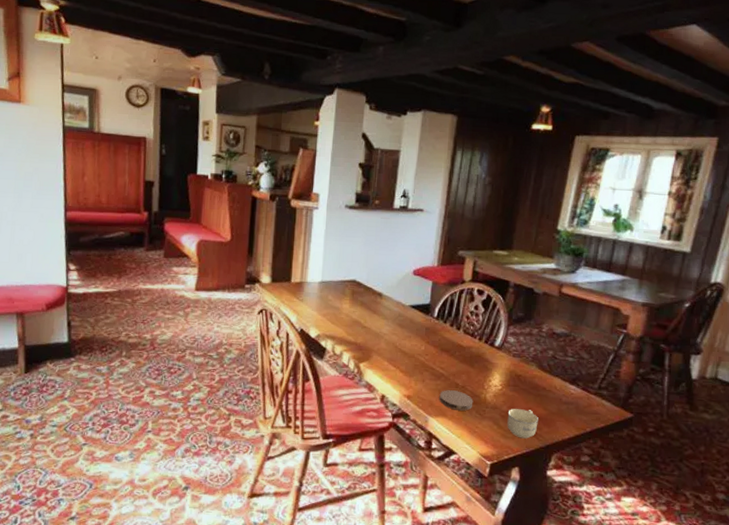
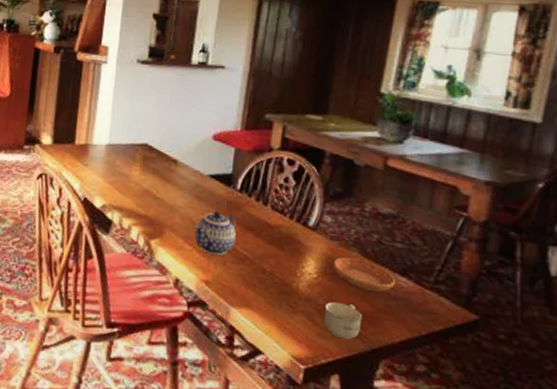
teapot: none [397,336,434,374] -> present [194,211,237,255]
coaster: present [439,390,474,411] -> none [243,276,284,302]
saucer: none [515,371,566,398] -> present [333,257,395,292]

